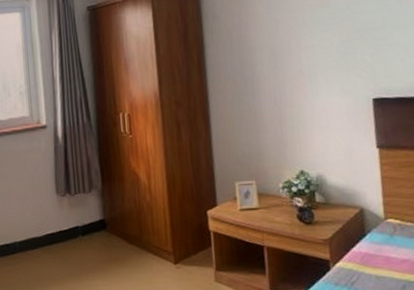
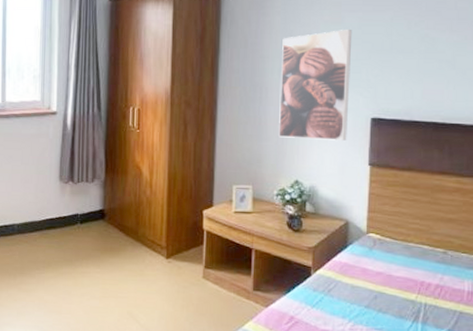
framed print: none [268,10,350,129] -> present [279,29,353,141]

